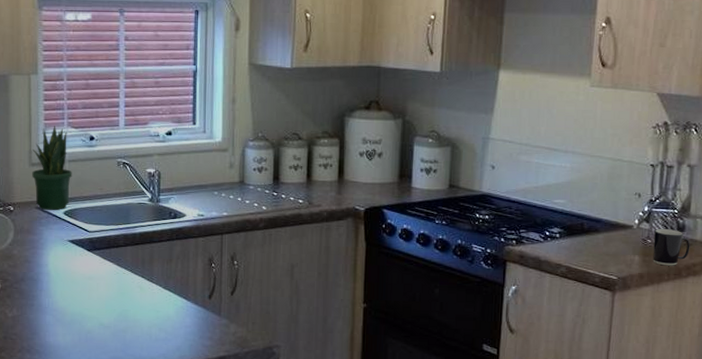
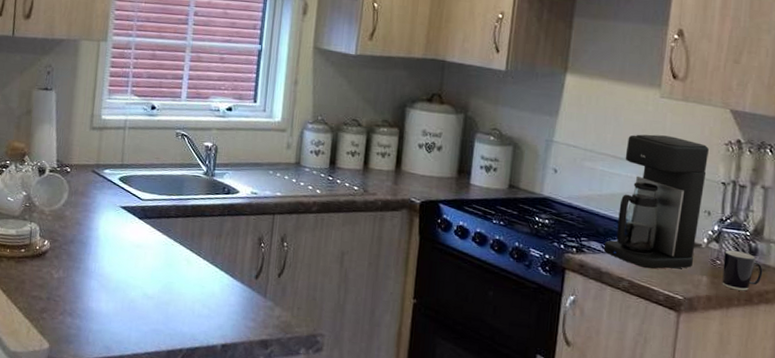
planter: present [32,126,72,210] -> none [91,92,131,175]
coffee maker: none [541,123,638,254] -> present [603,134,709,270]

